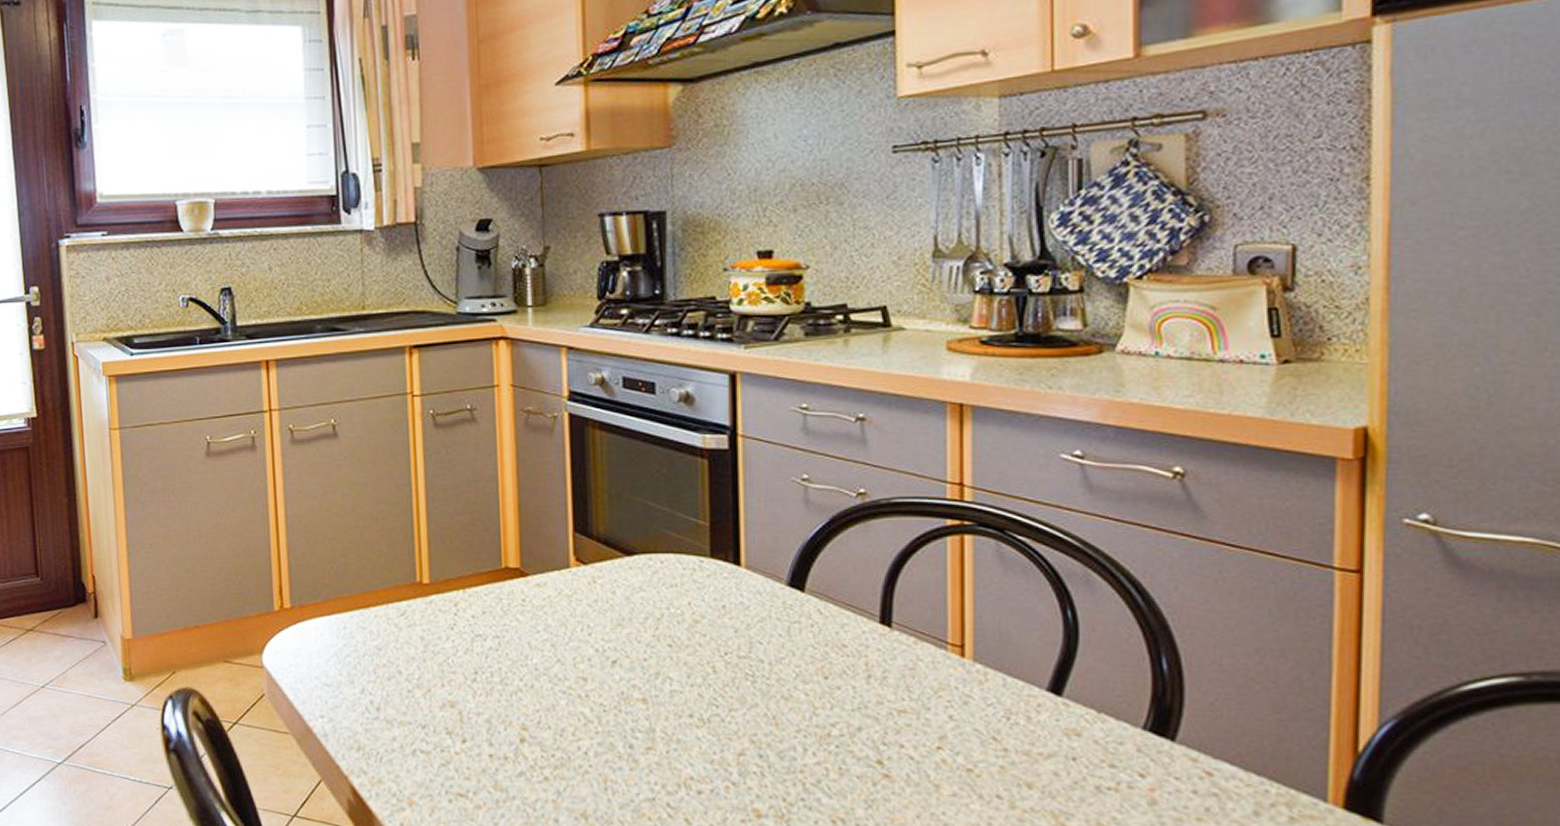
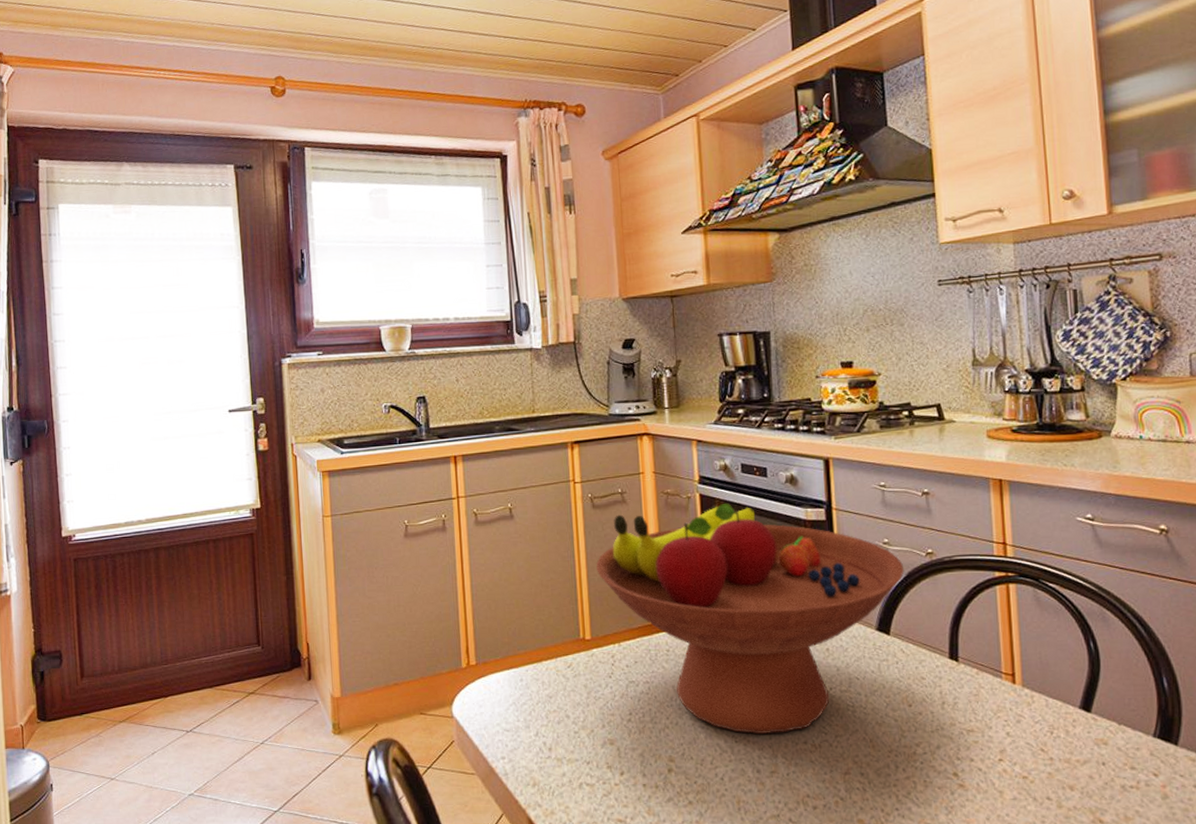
fruit bowl: none [438,425,828,704] -> present [596,503,905,735]

